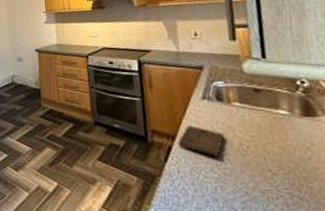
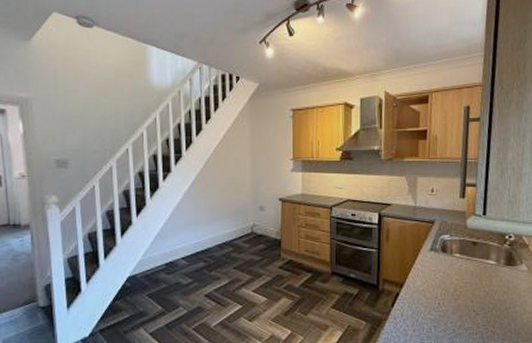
cutting board: present [177,125,225,157] -> none [404,274,443,302]

